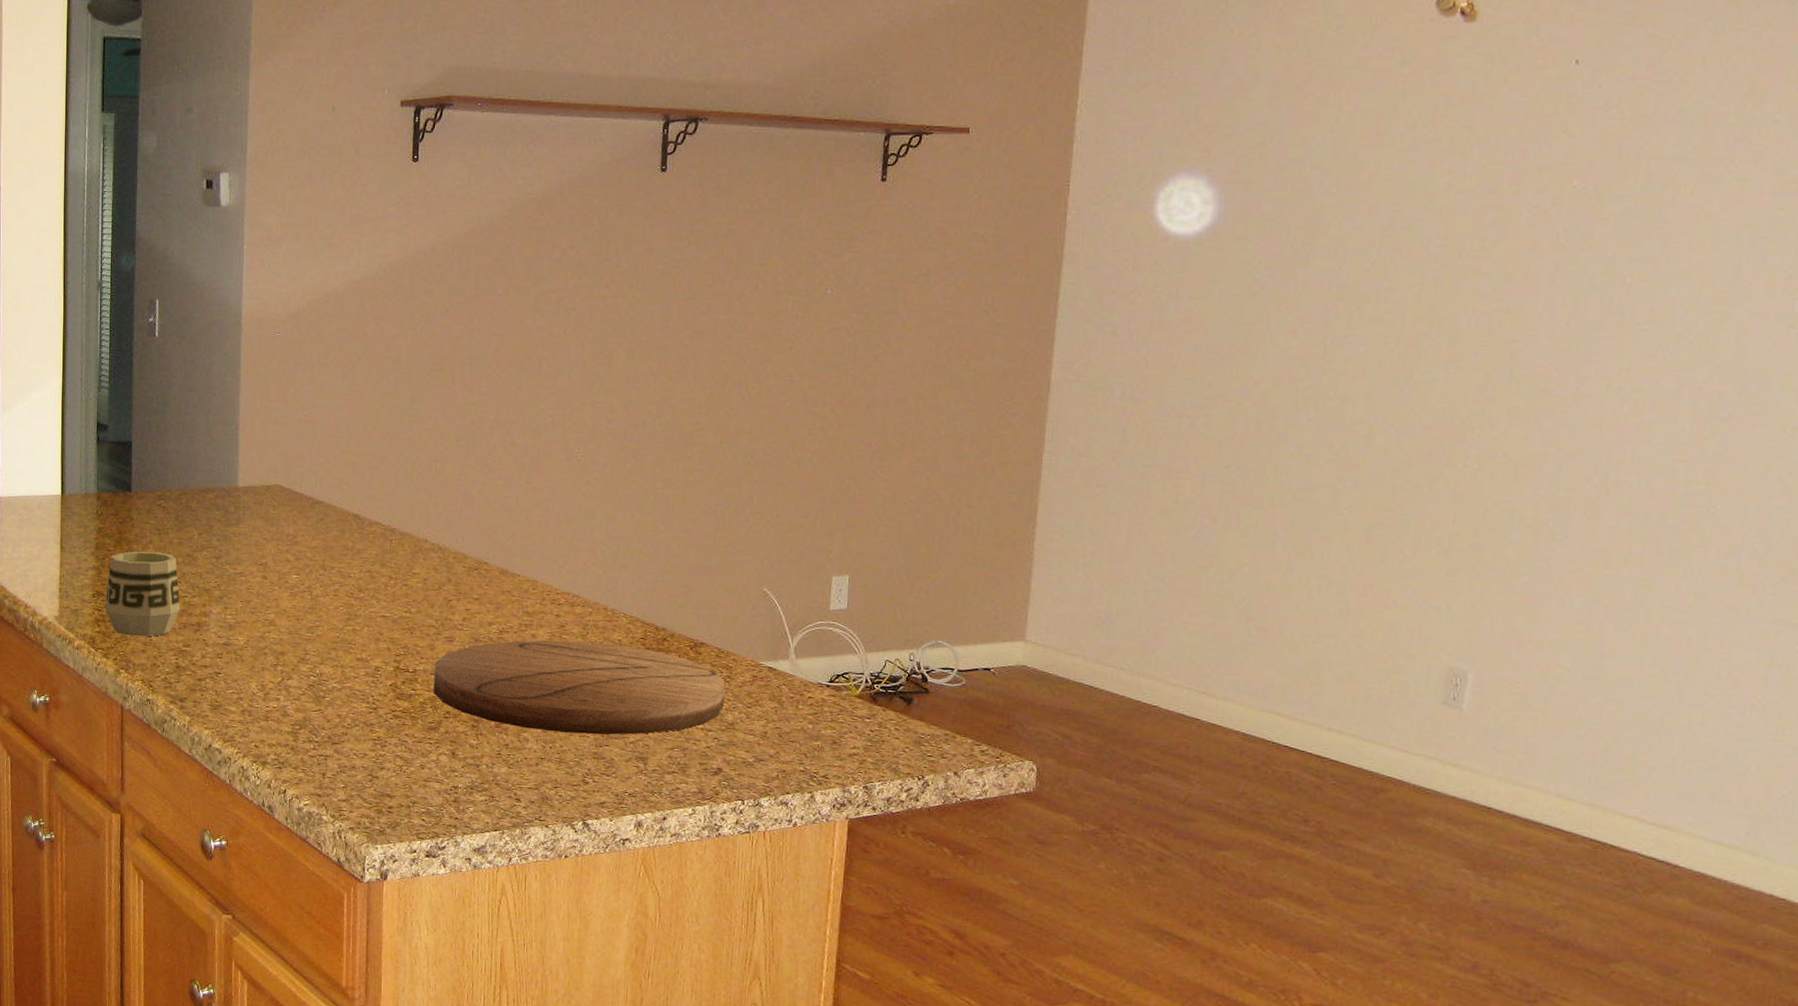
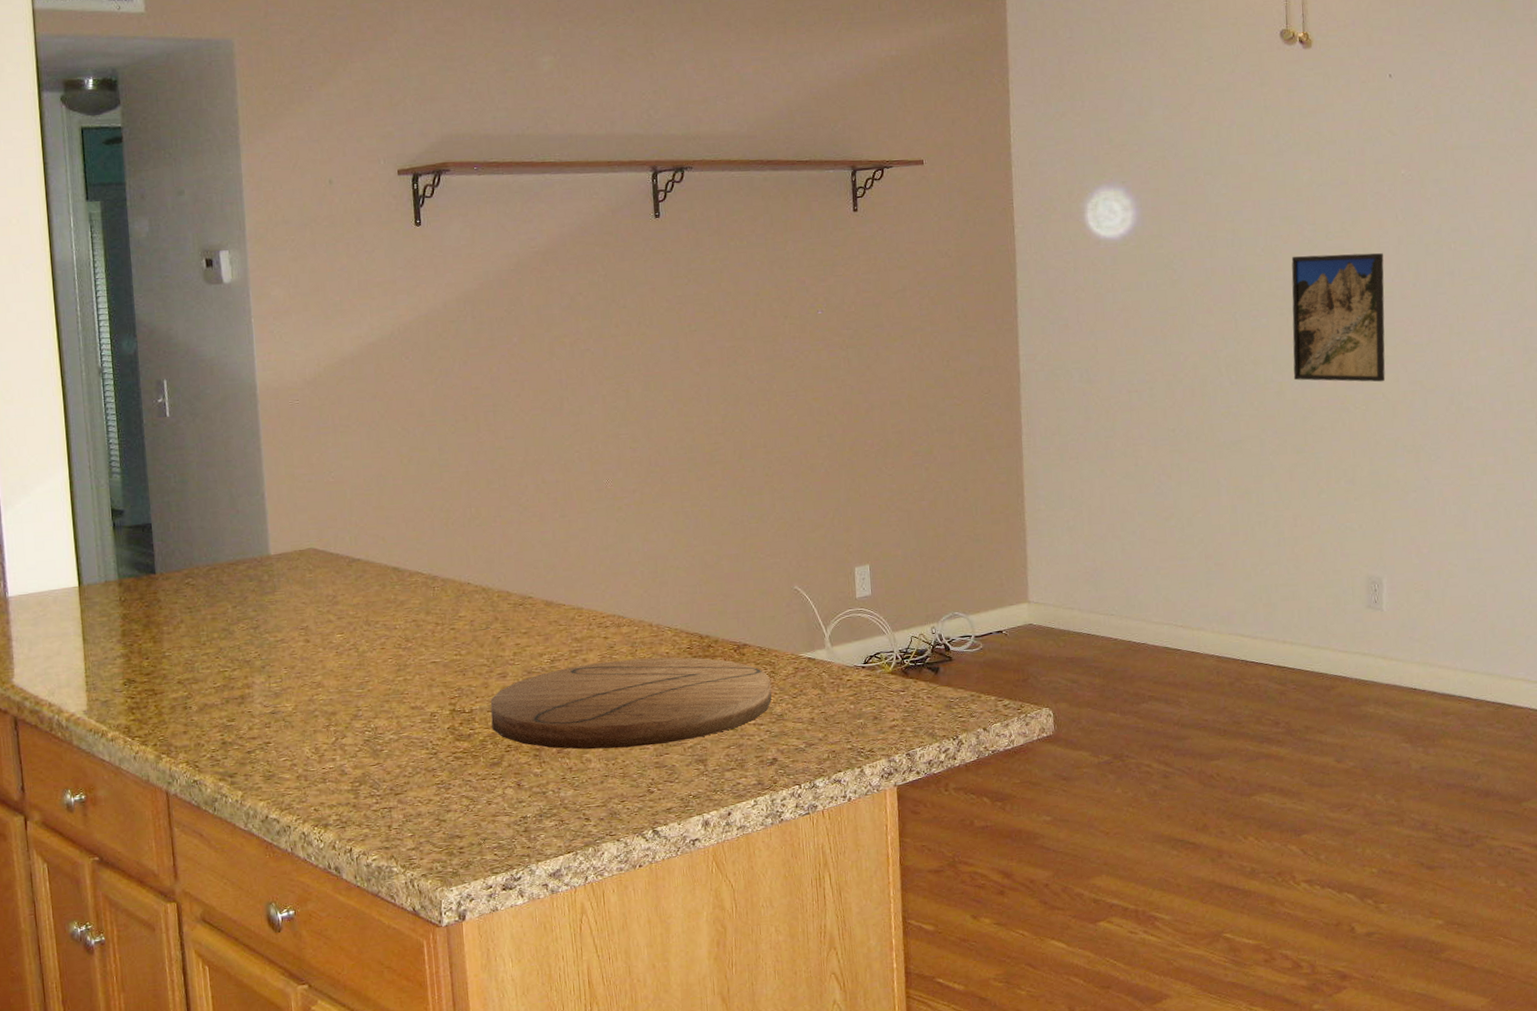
cup: present [104,551,180,637] -> none [138,631,221,720]
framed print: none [1389,275,1532,438] -> present [1291,252,1386,382]

